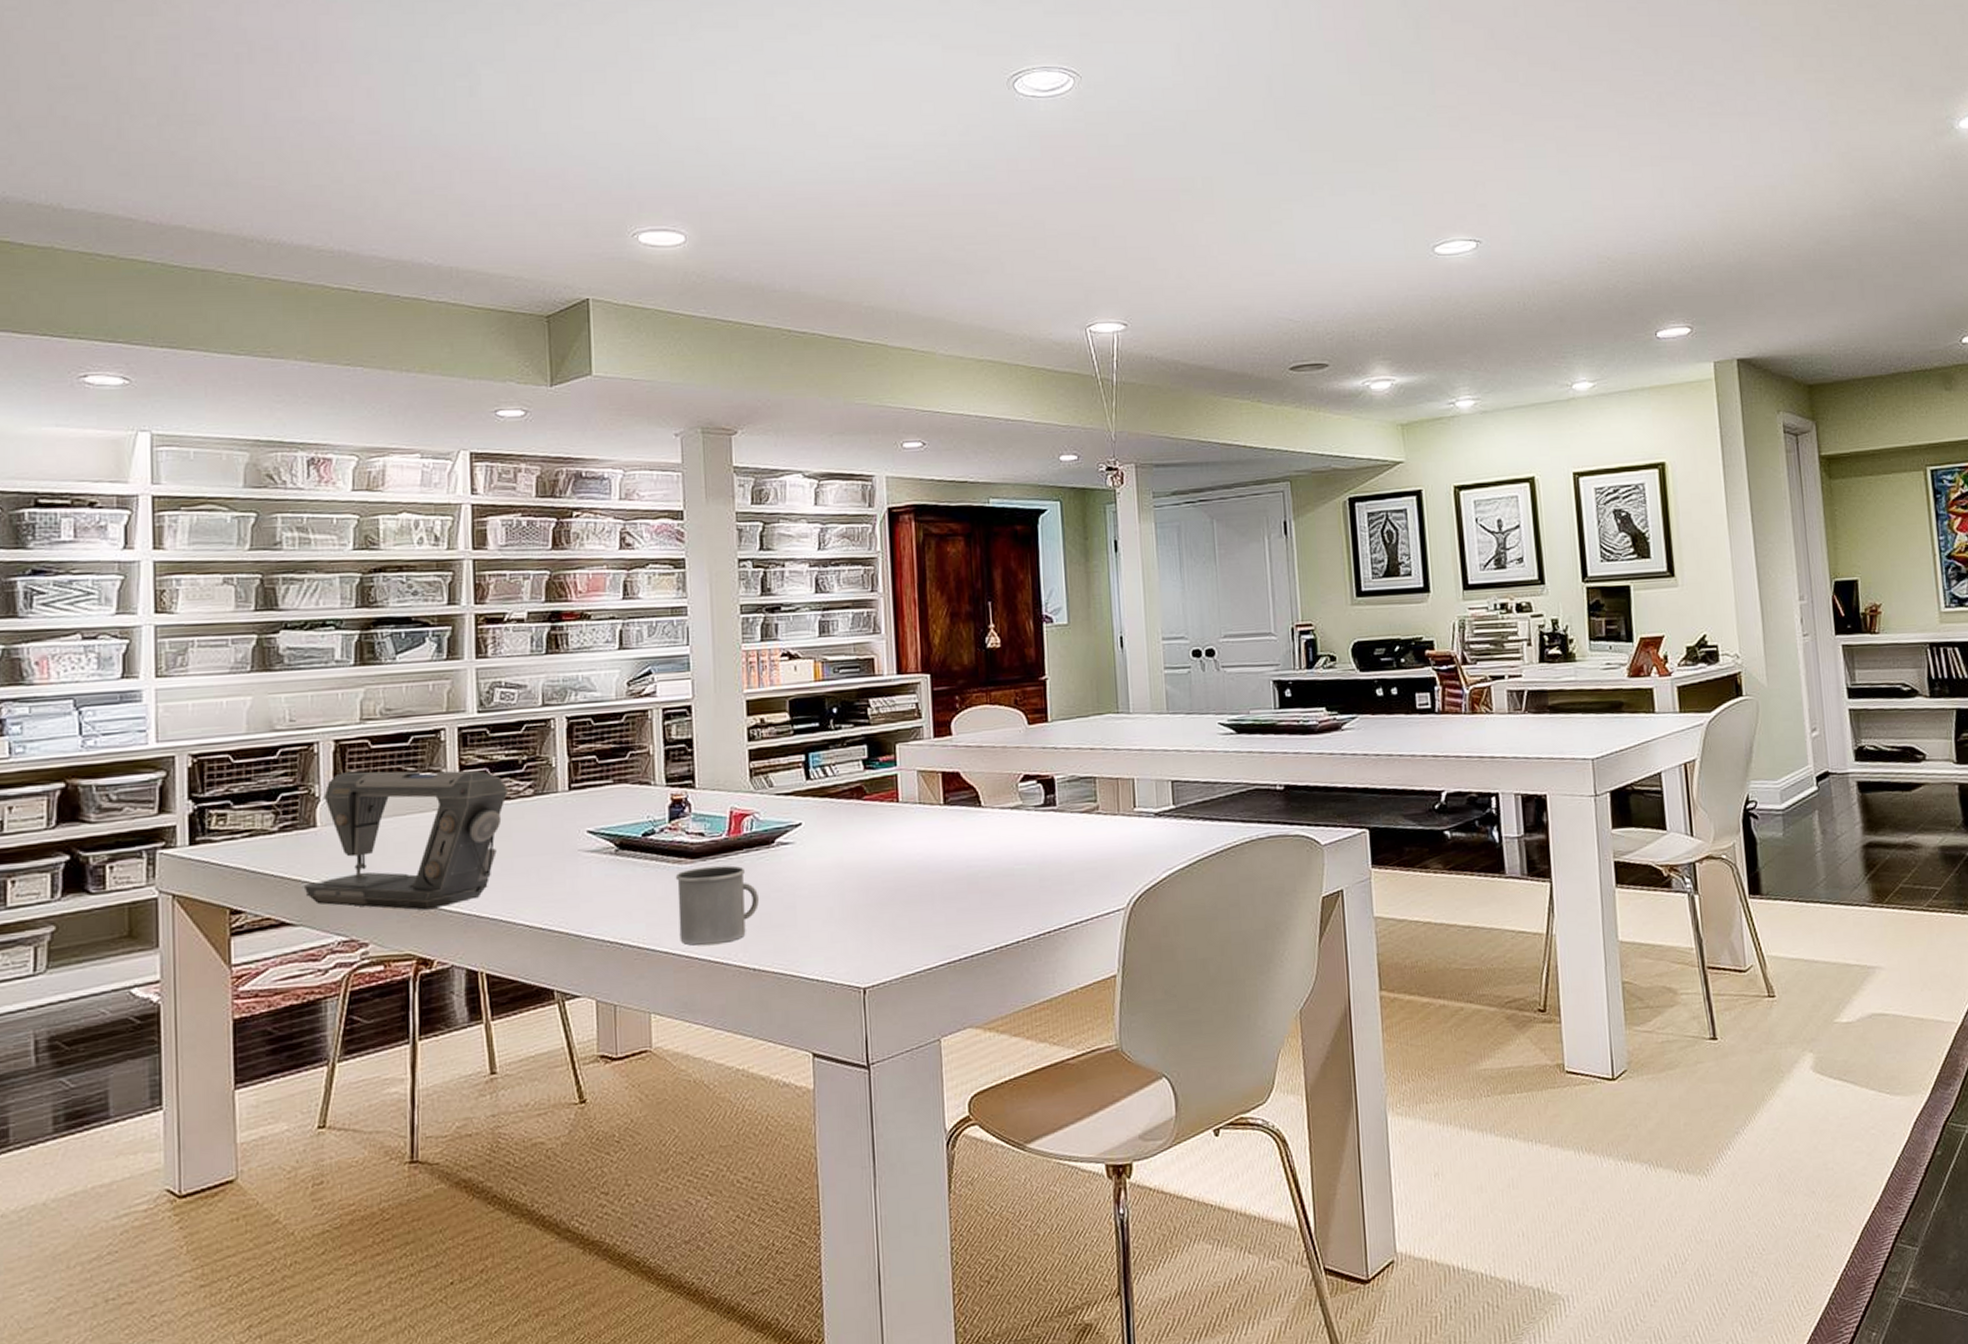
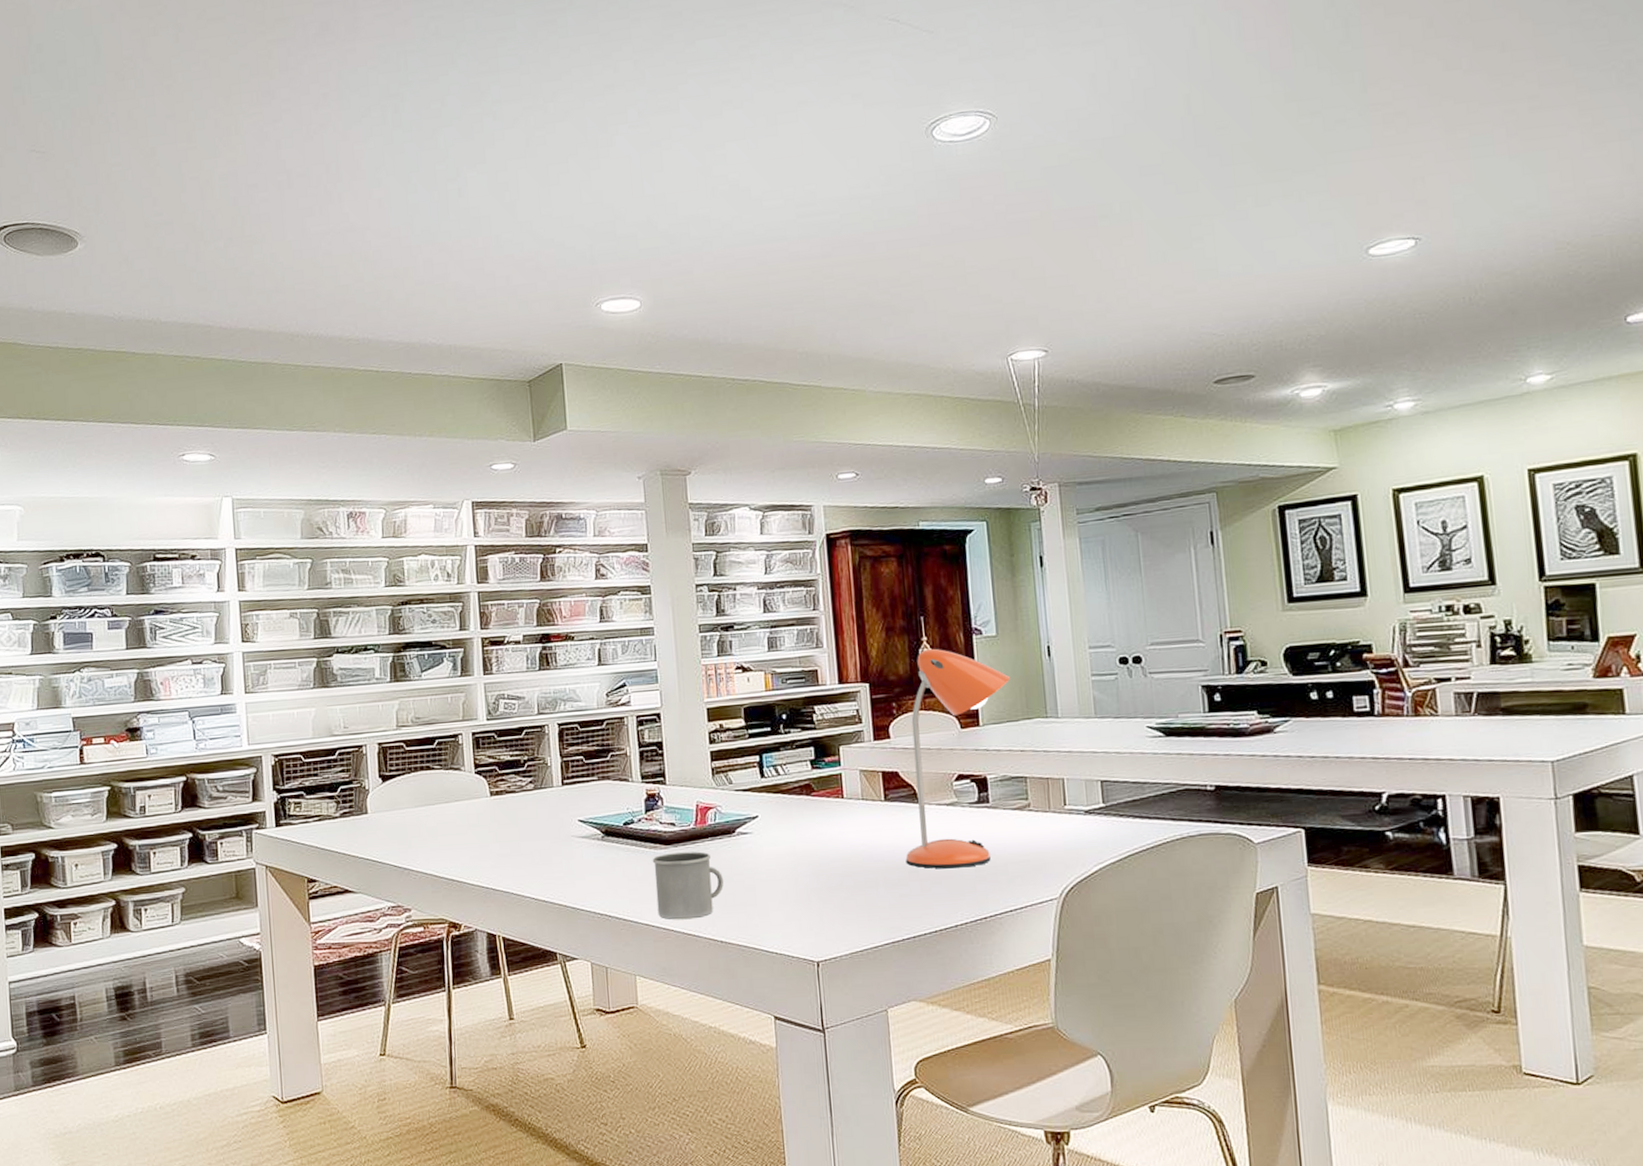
sewing machine: present [303,770,509,910] -> none [360,768,514,883]
desk lamp: none [964,636,1082,879] -> present [905,648,1011,869]

